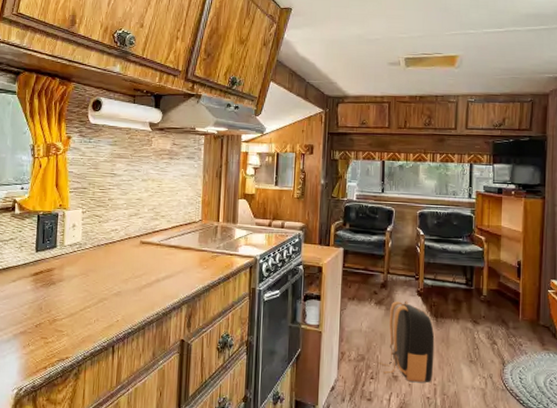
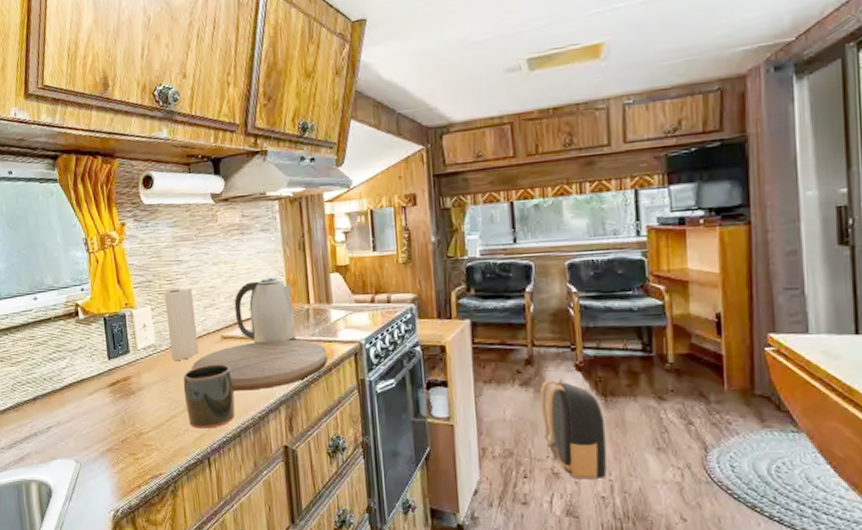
paper towel roll: none [94,197,121,259] -> present [164,288,199,360]
mug: none [99,264,145,320] -> present [183,364,236,429]
cutting board: none [110,248,228,290] -> present [192,339,328,391]
kettle: none [155,197,206,252] -> present [234,277,296,343]

